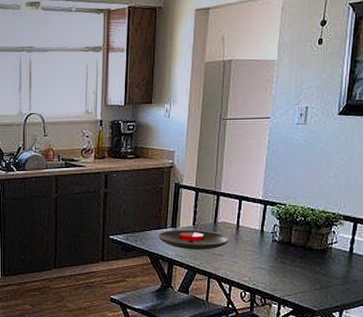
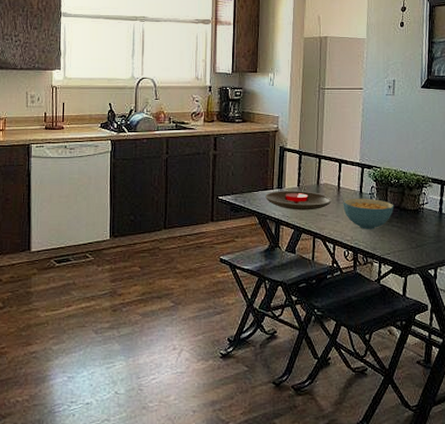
cereal bowl: none [242,237,299,270] -> present [343,198,395,229]

